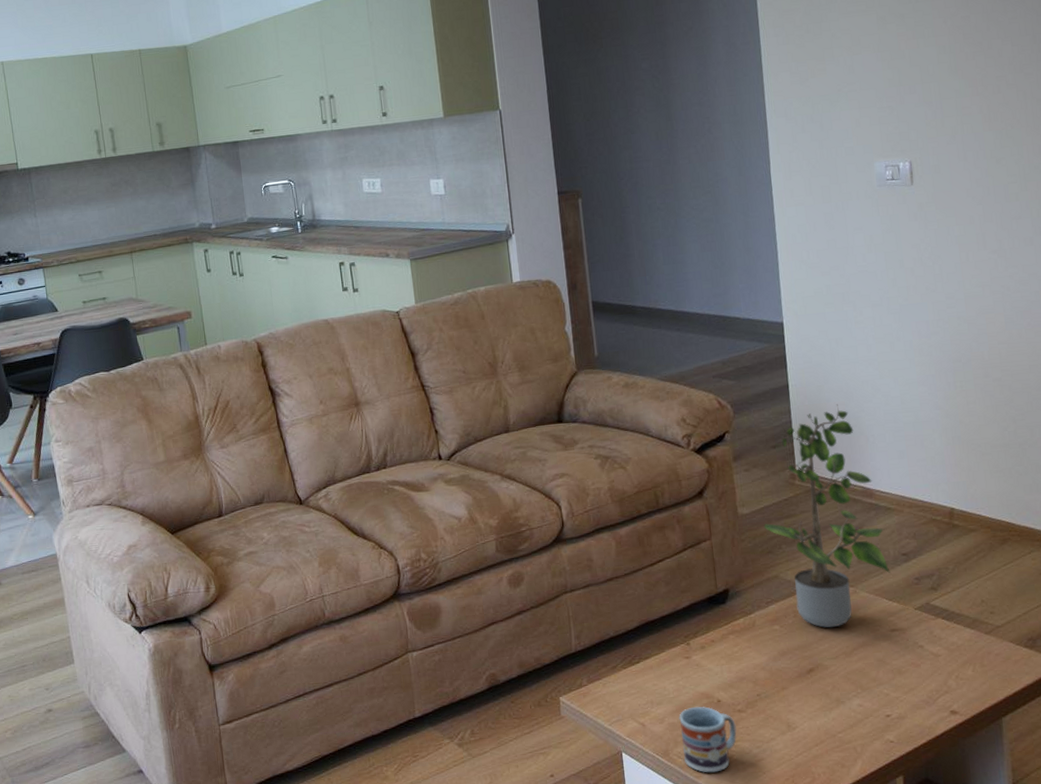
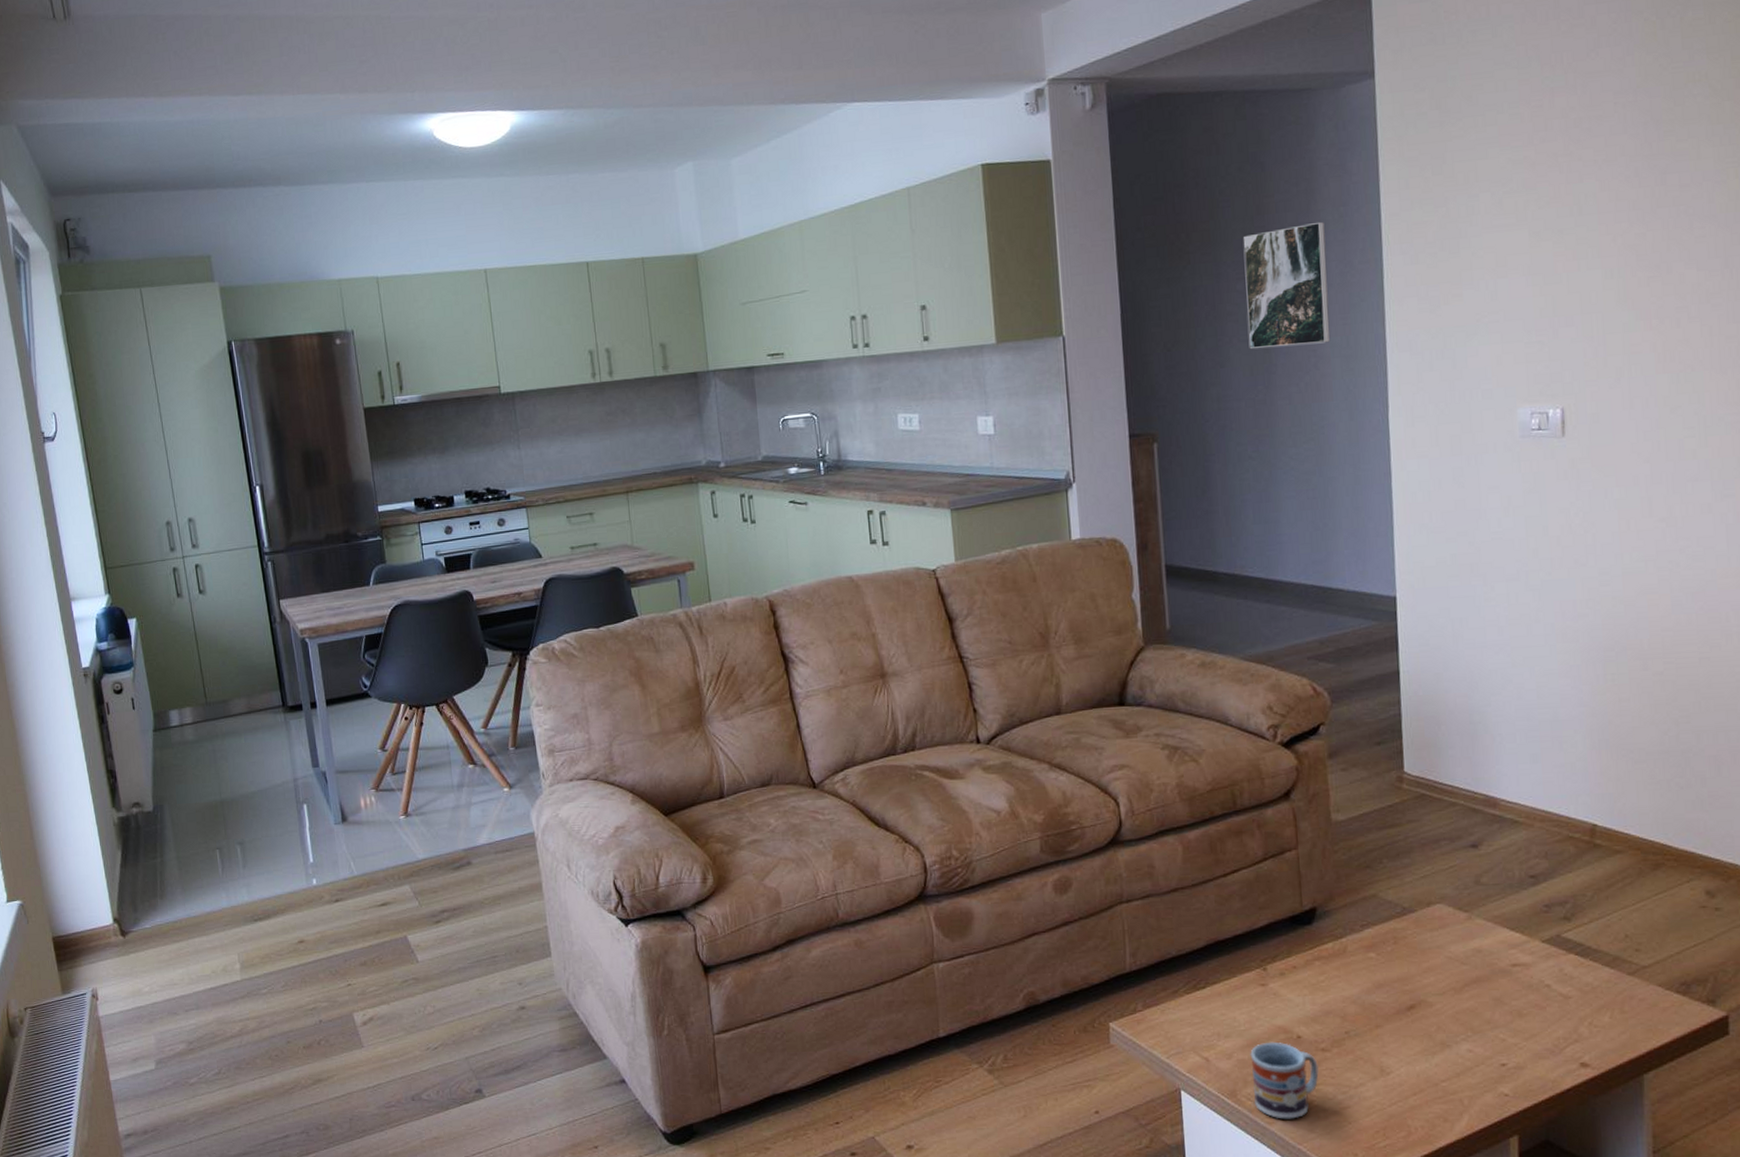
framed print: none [645,10,721,117] -> present [1242,221,1331,349]
potted plant: present [763,404,891,628] -> none [1362,695,1515,959]

